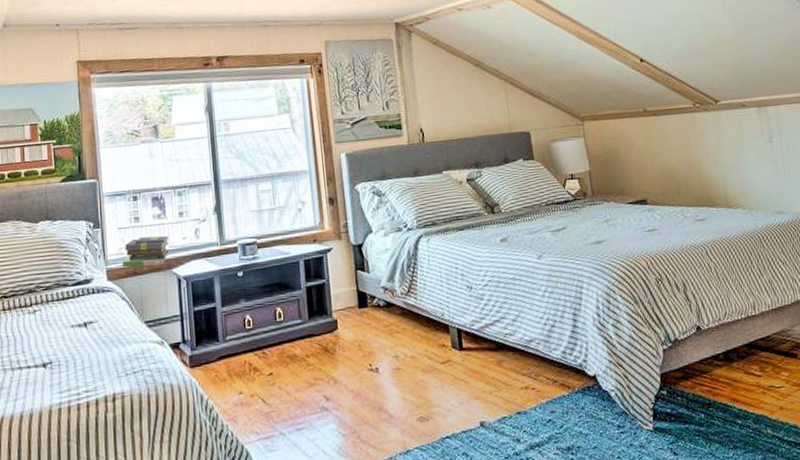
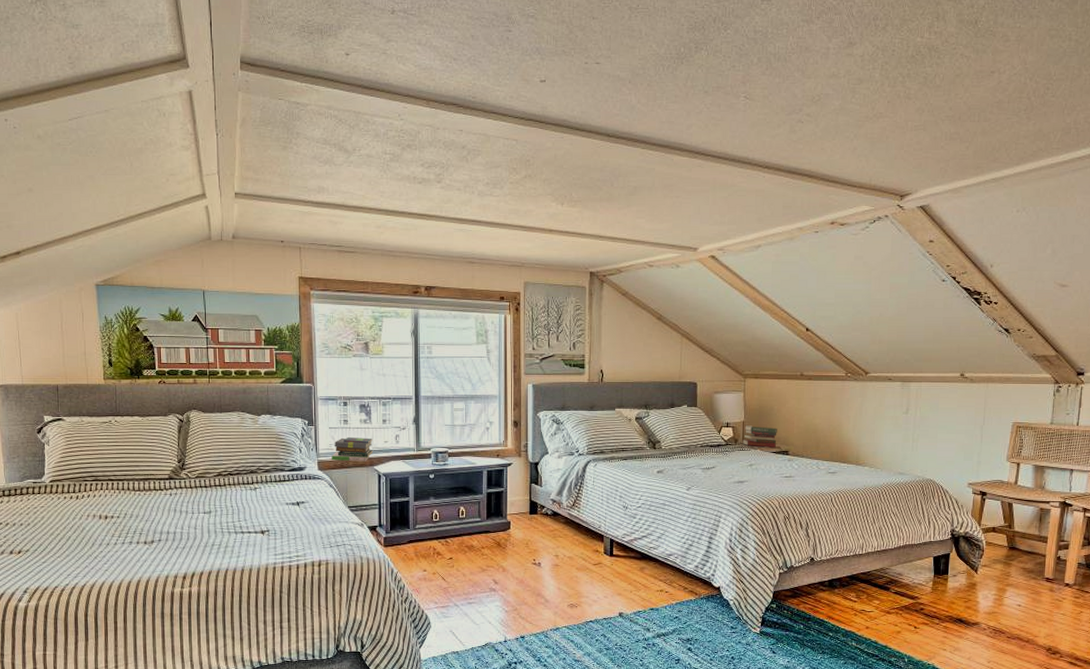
books: none [592,173,631,199] -> present [742,425,777,448]

